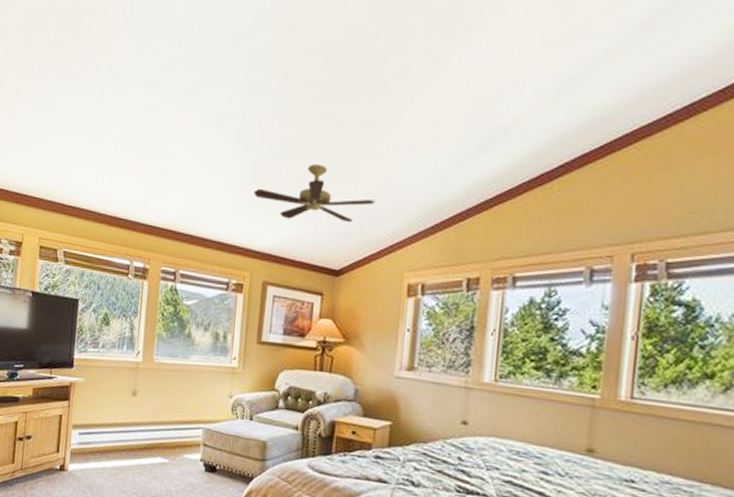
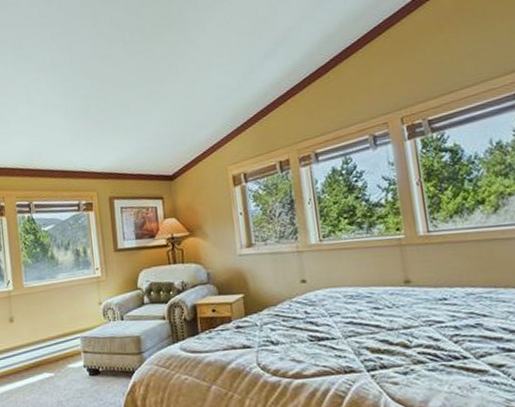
ceiling fan: present [253,164,375,223] -> none [86,90,191,141]

